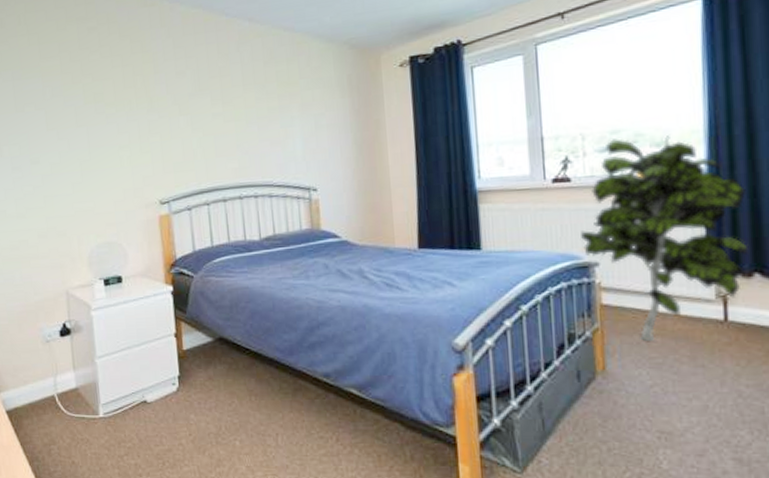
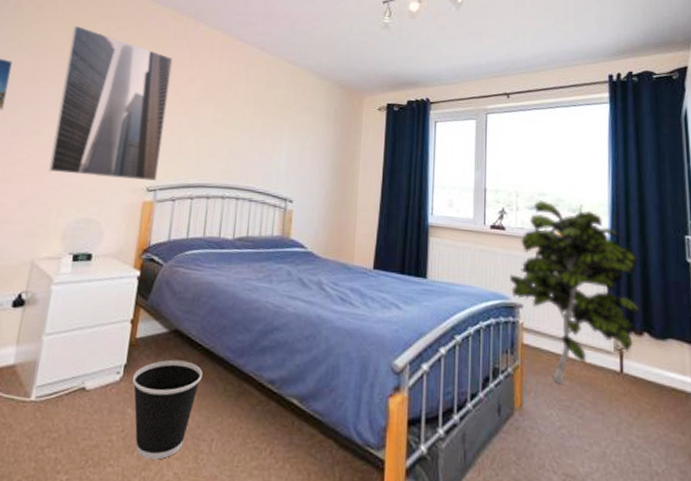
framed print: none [41,36,167,201] -> present [49,25,174,182]
wastebasket: none [188,365,256,457] -> present [132,359,203,460]

